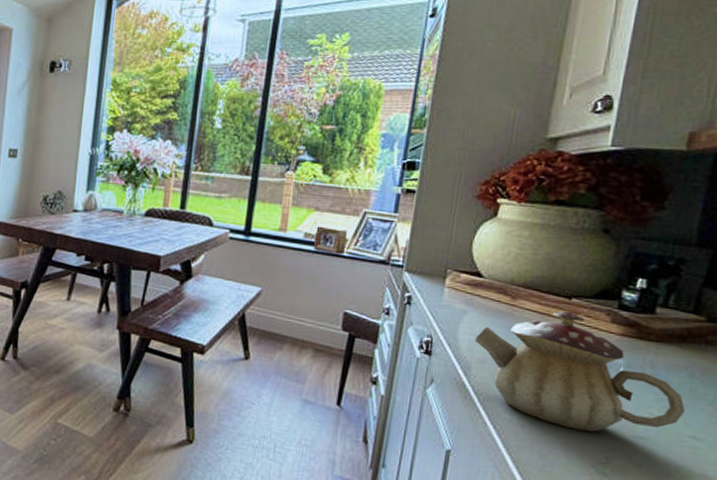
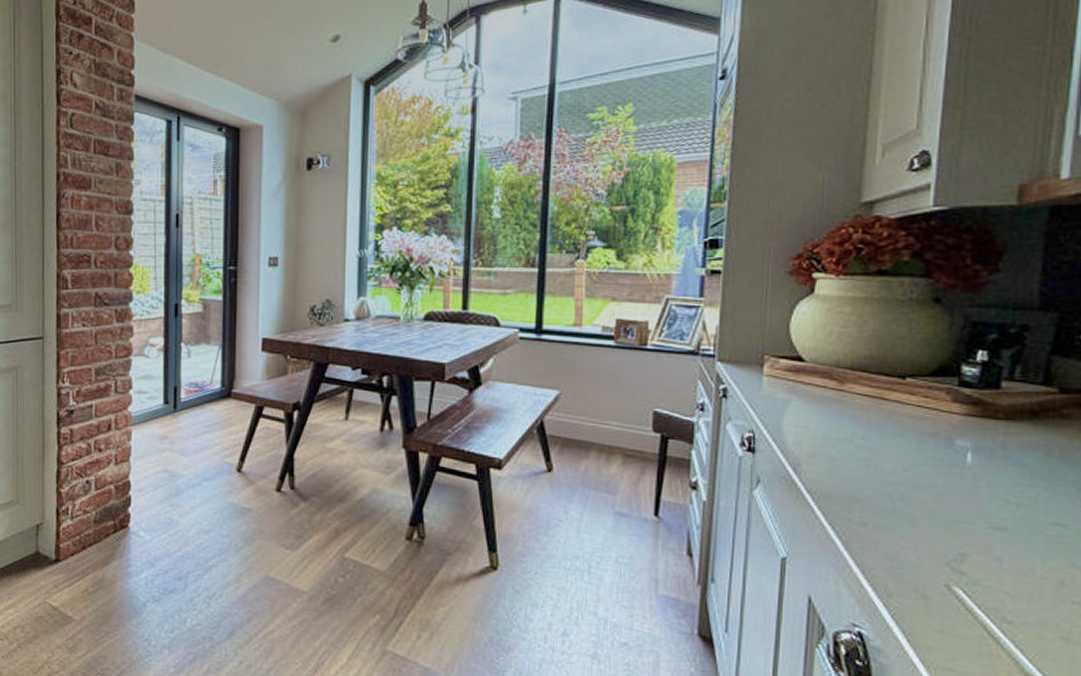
teapot: present [474,311,685,432] -> none [801,393,1045,526]

